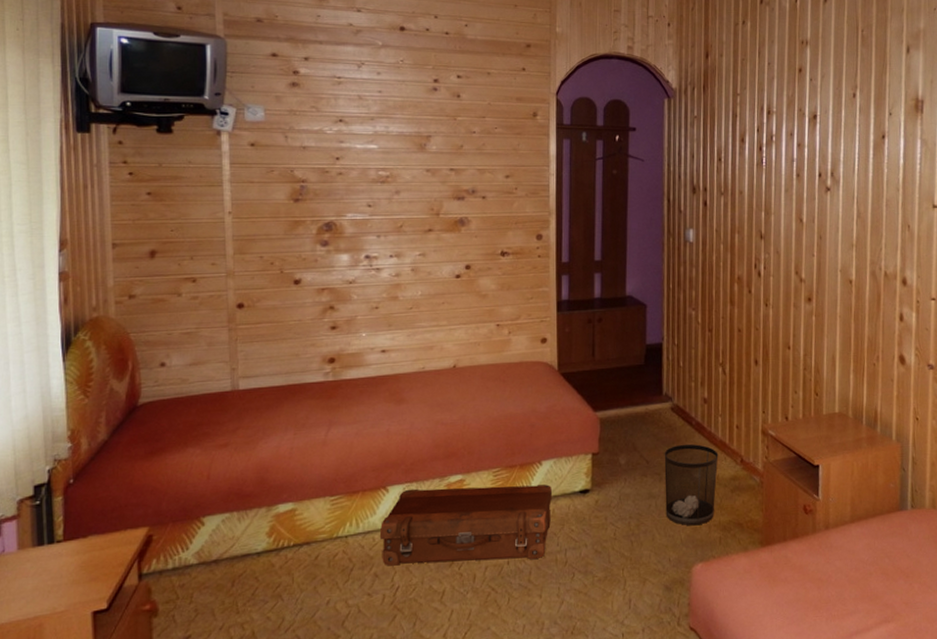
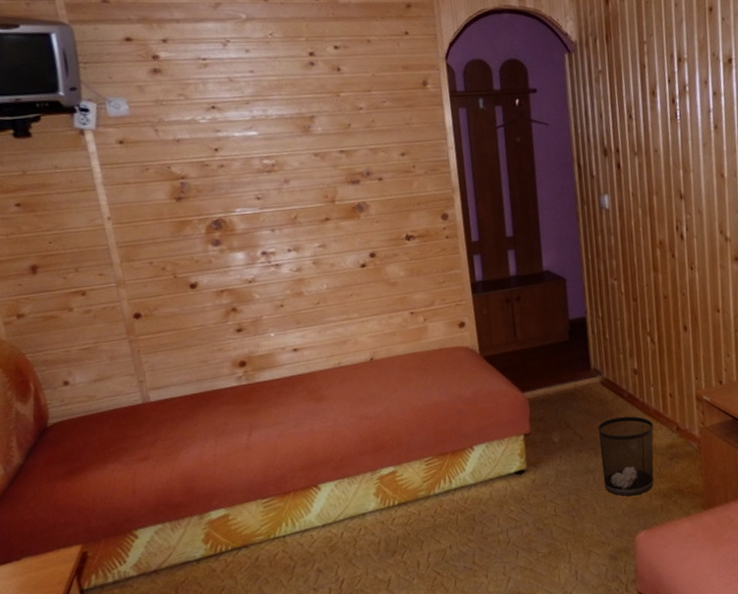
suitcase: present [380,484,553,566] -> none [317,468,489,561]

